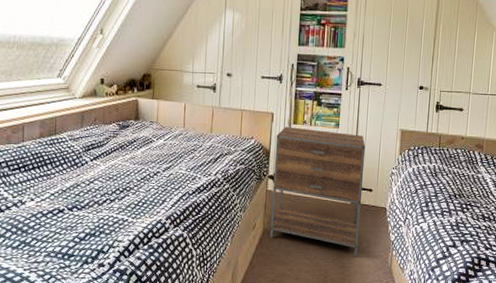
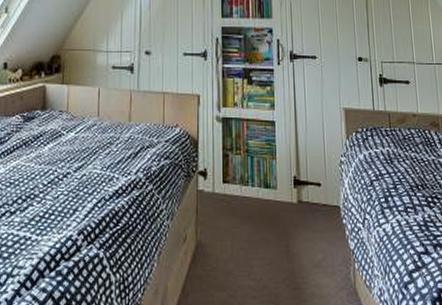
nightstand: present [270,127,366,257] -> none [204,110,313,274]

